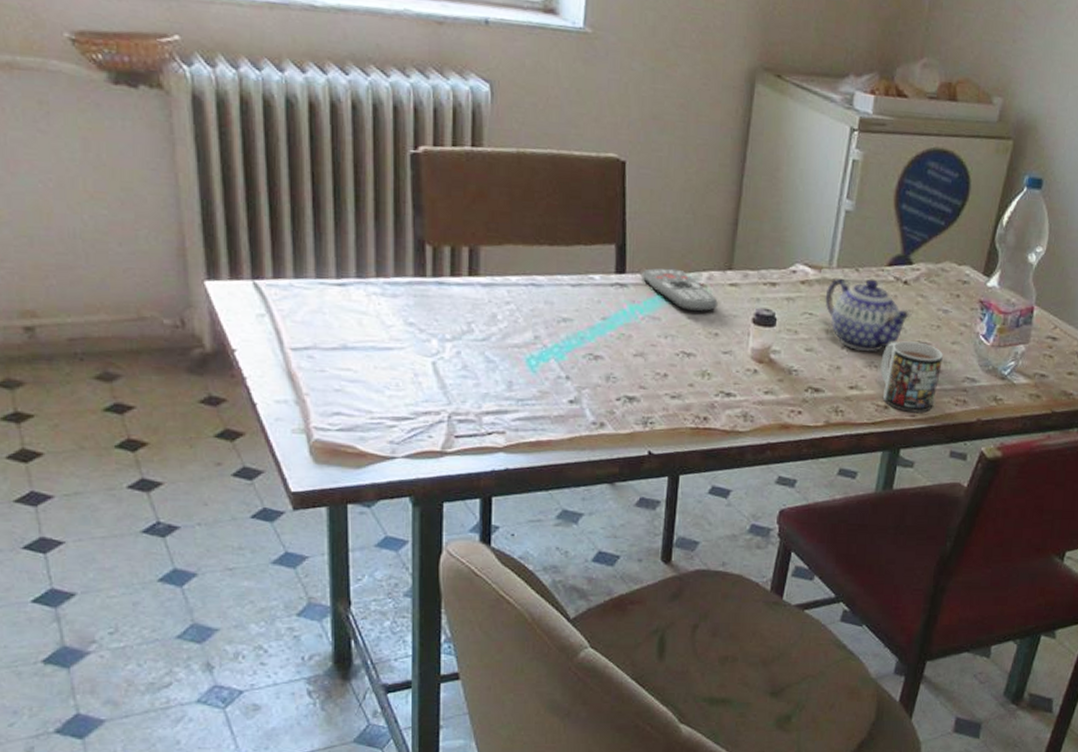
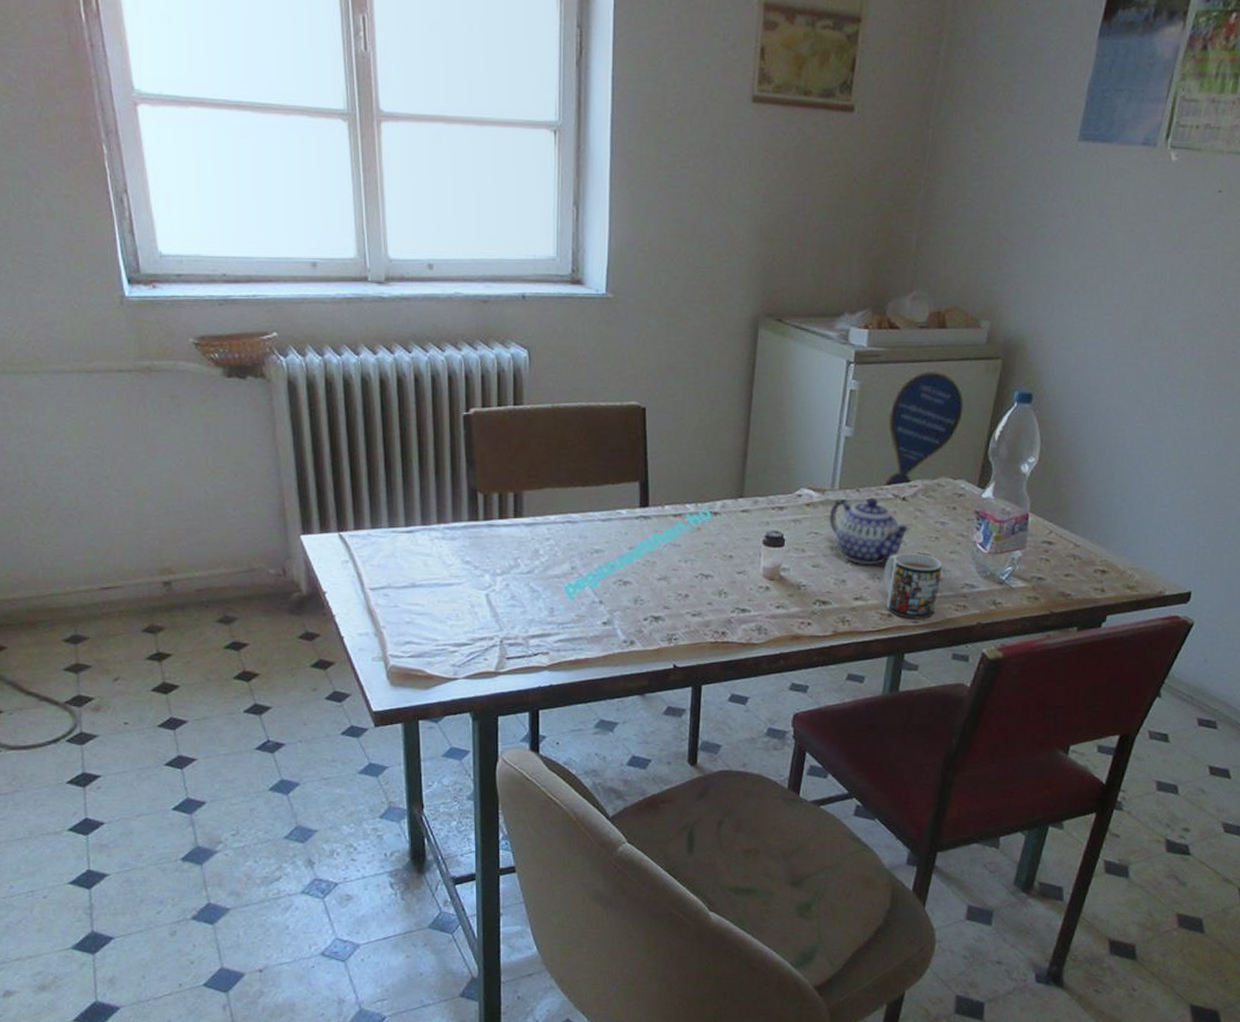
remote control: present [641,268,718,312] -> none [663,500,731,537]

